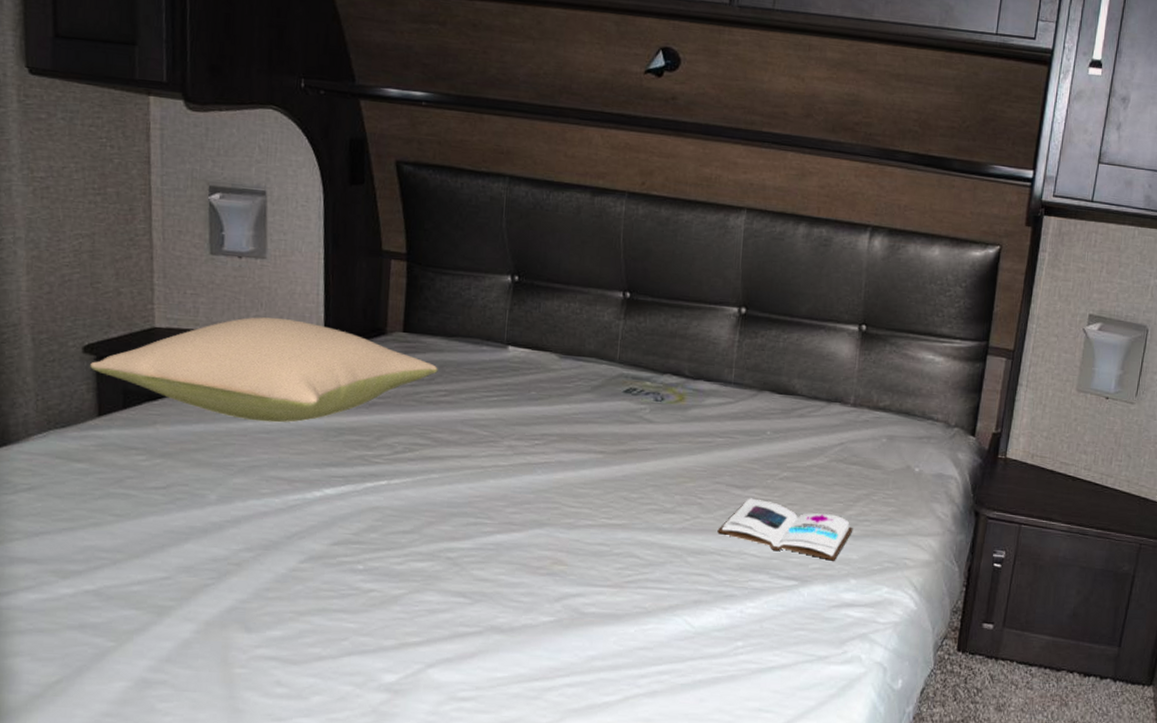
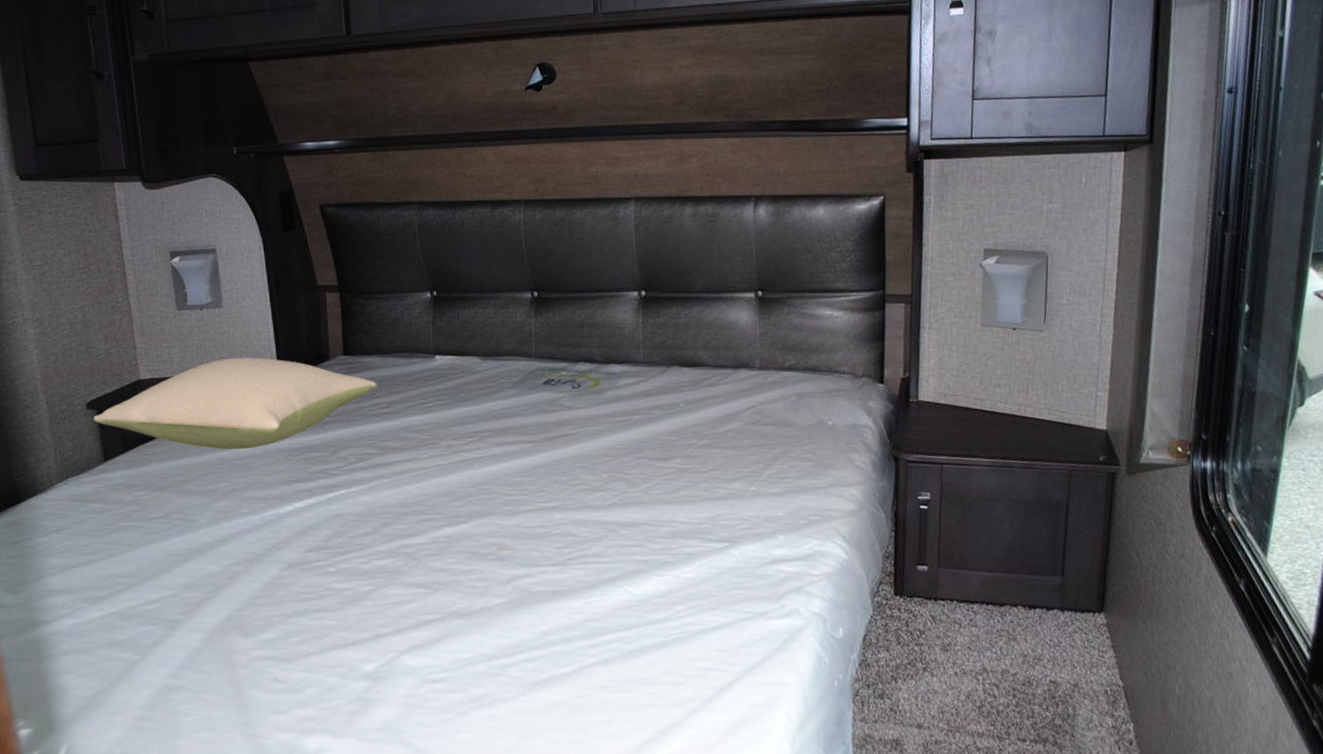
book: present [717,498,853,561] -> none [645,468,775,520]

